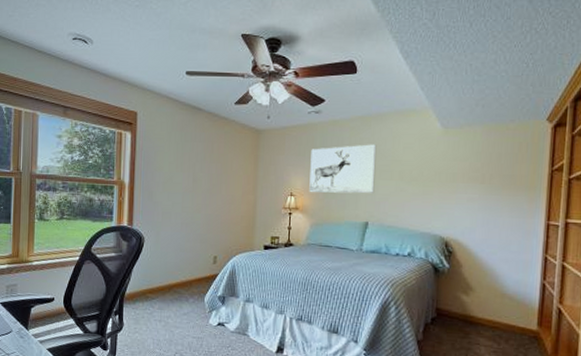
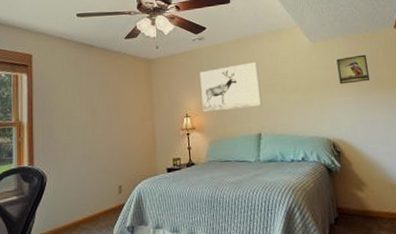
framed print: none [467,148,506,180] -> present [336,54,371,85]

